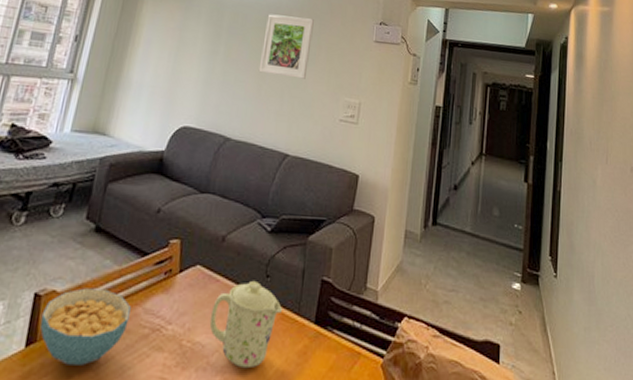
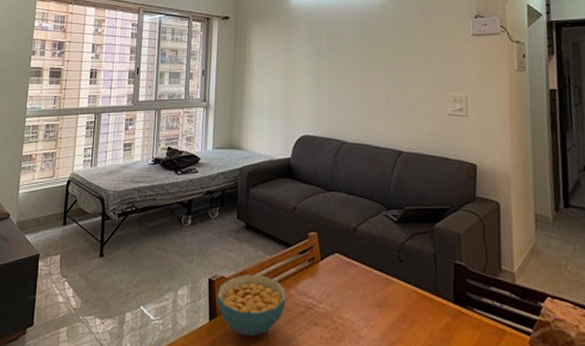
mug: present [209,280,282,369] -> none [354,265,420,342]
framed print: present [258,14,314,79] -> none [361,23,408,81]

